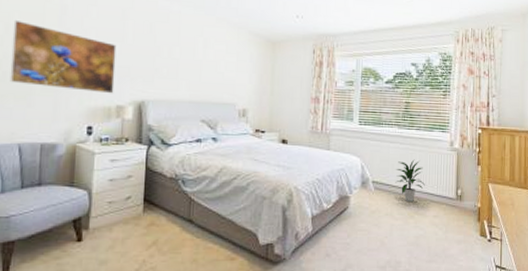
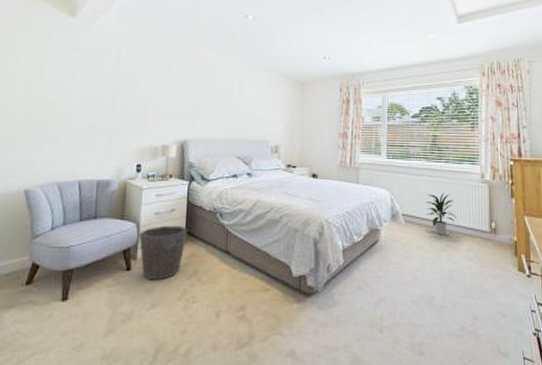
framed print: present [9,19,117,94] -> none [73,72,163,135]
waste bin: none [90,193,147,250] -> present [138,225,188,279]

